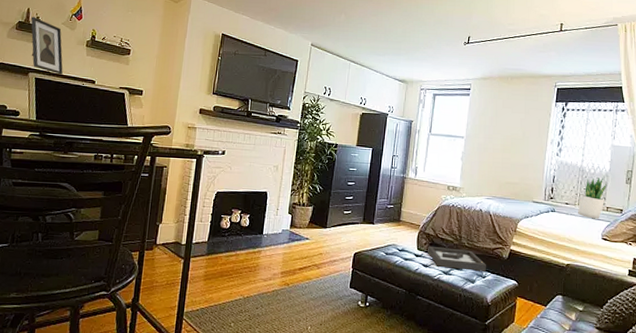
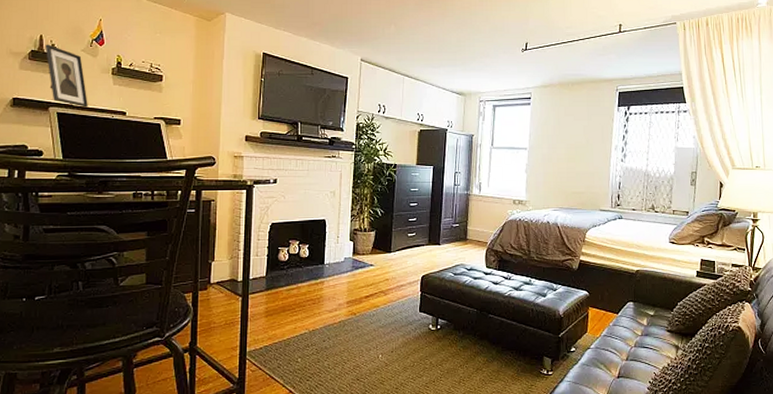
decorative tray: present [428,246,487,273] -> none [497,262,558,285]
planter: present [578,178,608,219] -> none [645,181,673,223]

